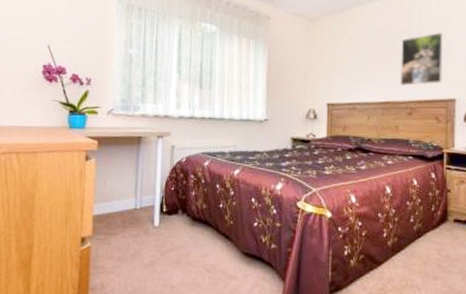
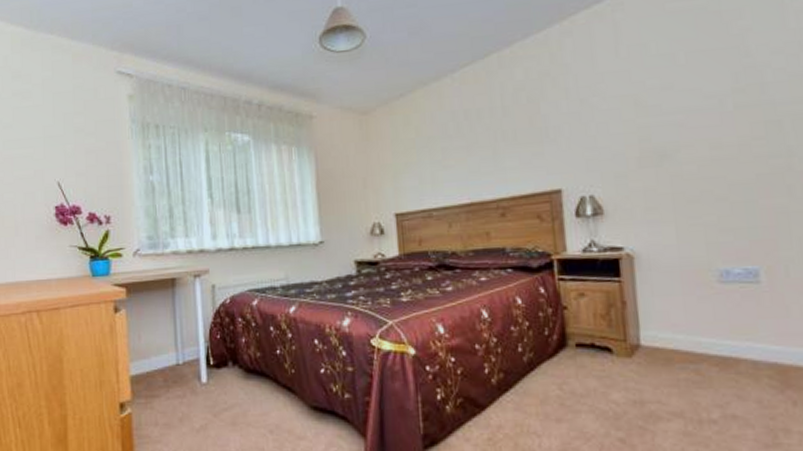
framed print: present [399,32,444,87] -> none [482,106,541,181]

